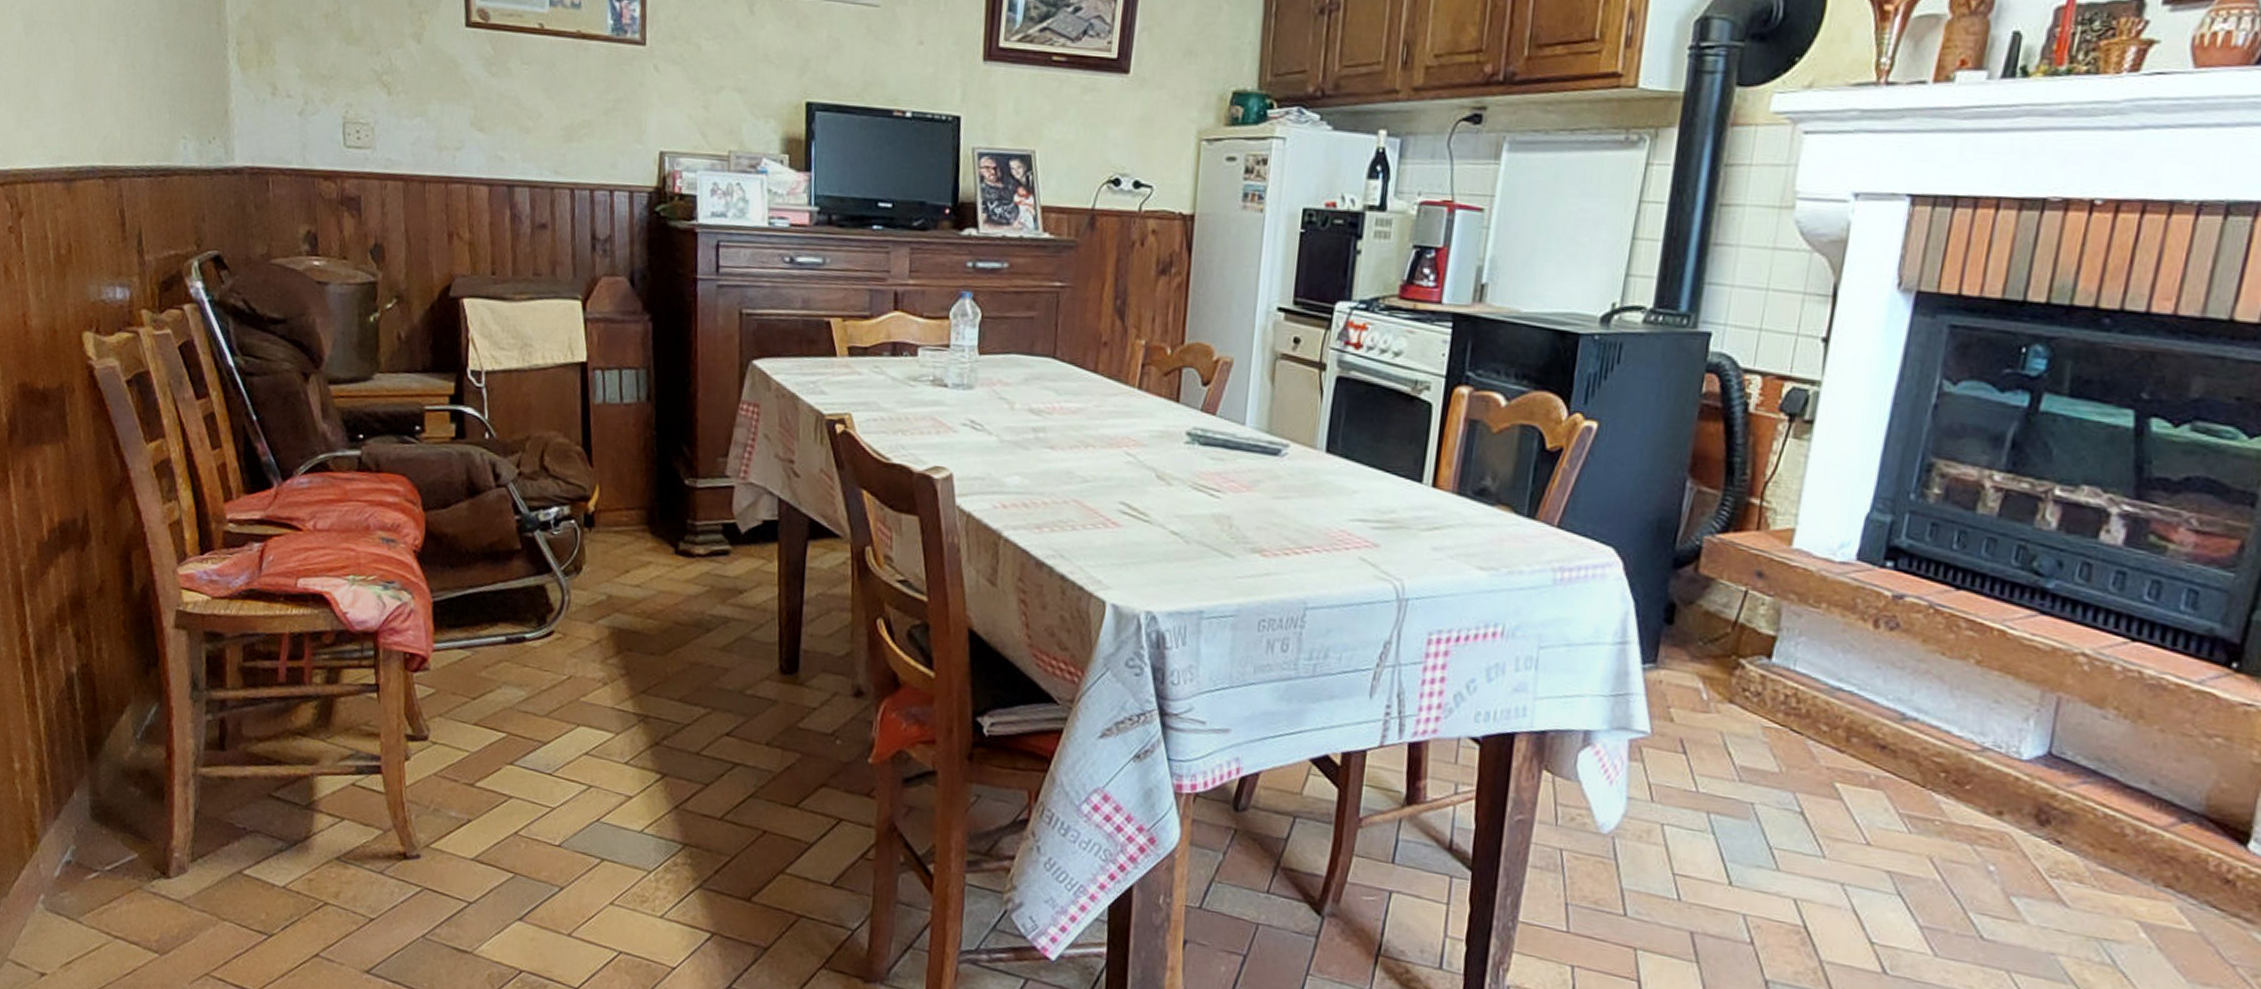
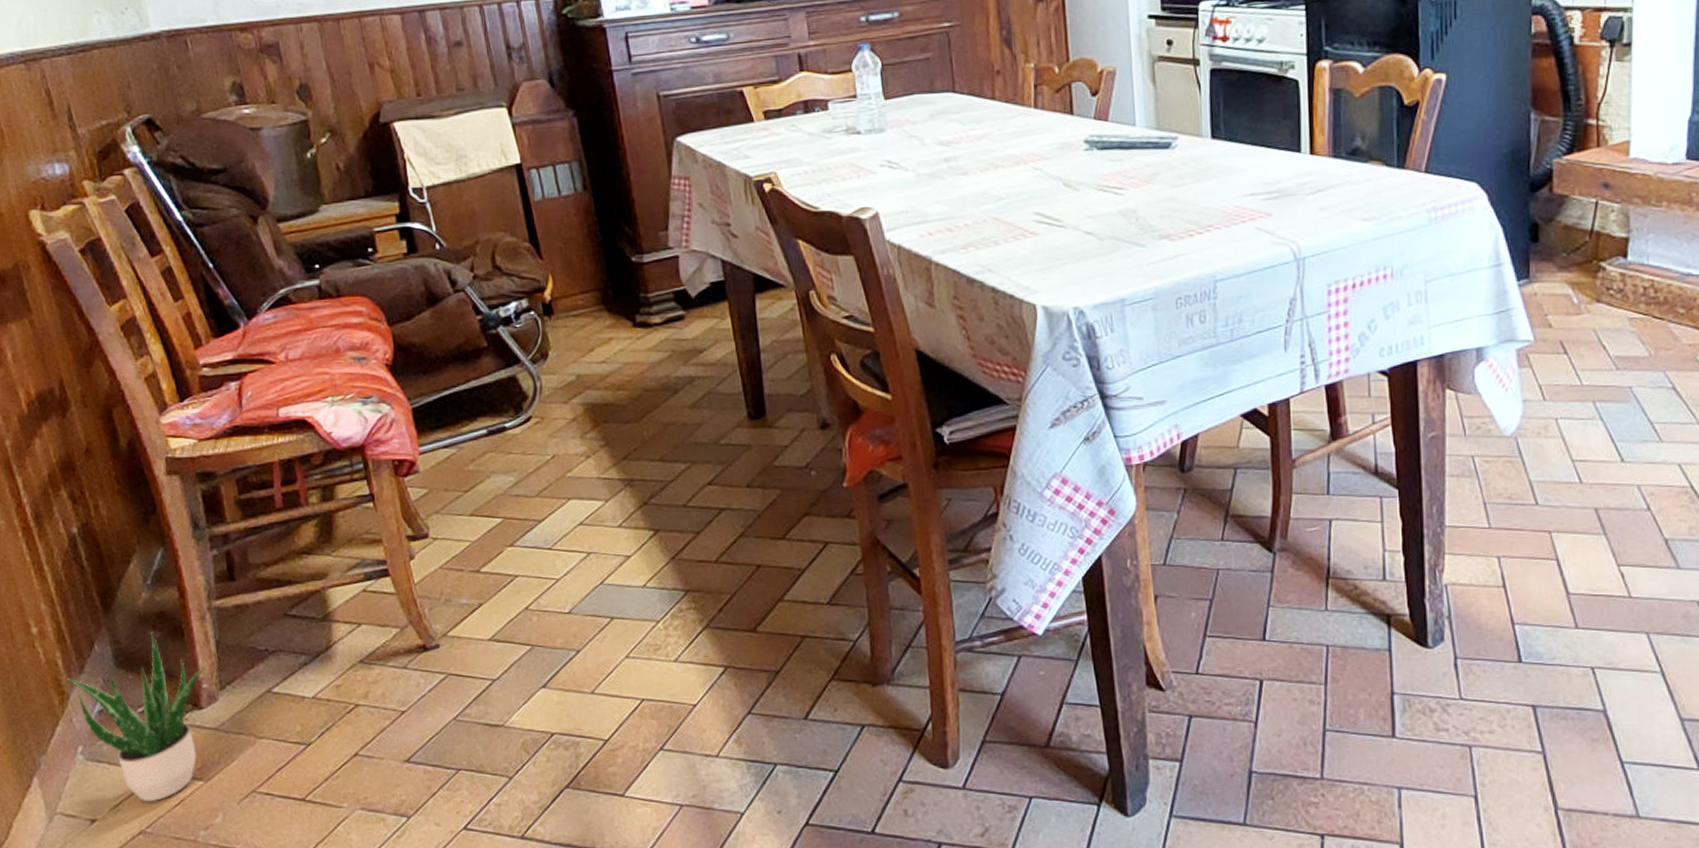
potted plant: none [40,789,184,967] -> present [66,632,208,802]

